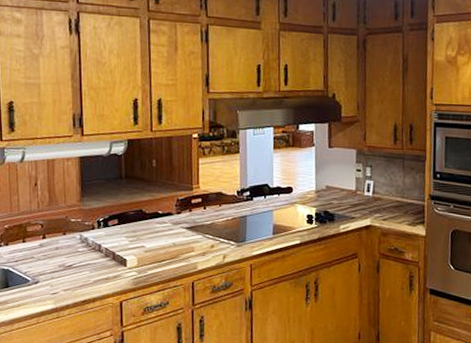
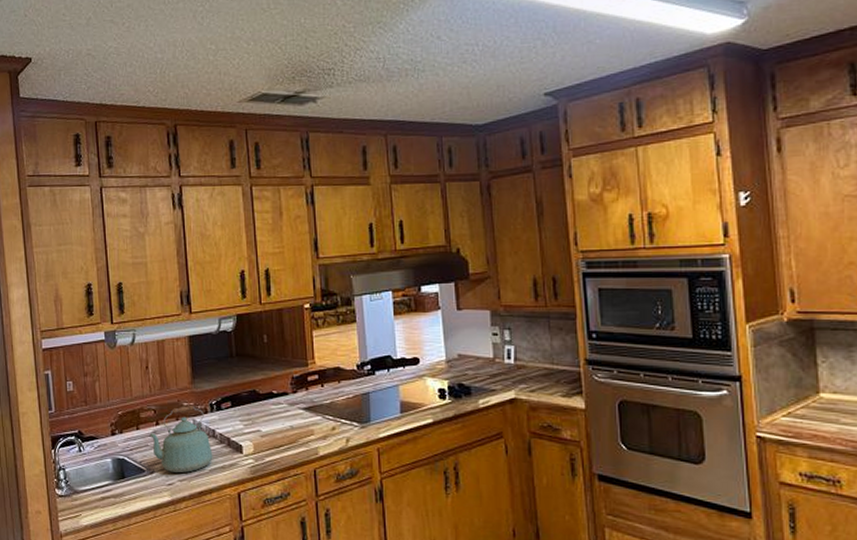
kettle: none [35,221,98,283] -> present [149,404,213,473]

